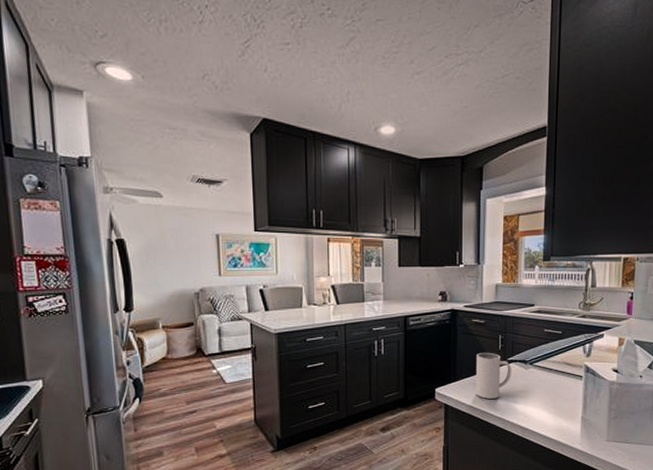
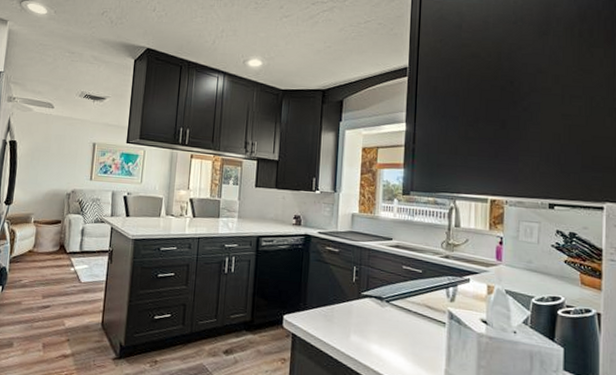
mug: present [475,352,512,399] -> none [325,282,366,335]

